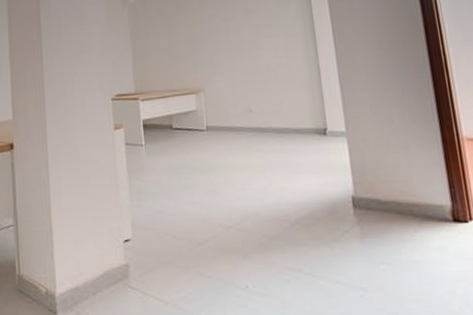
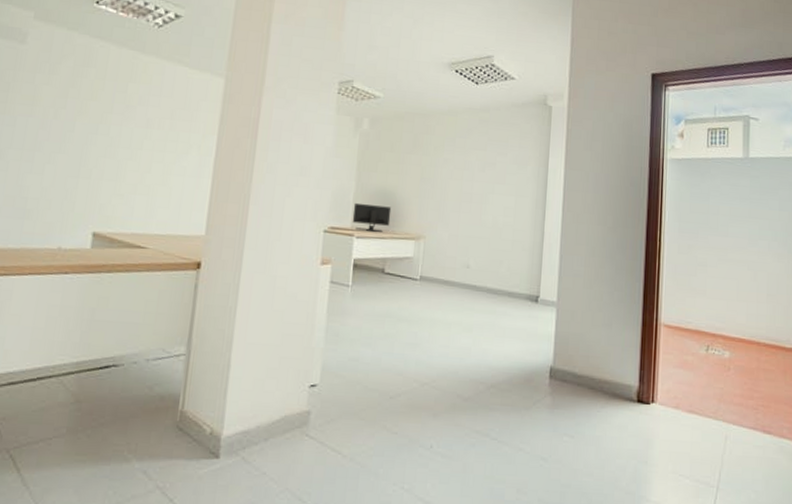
computer monitor: none [133,67,170,94] -> present [352,202,392,233]

